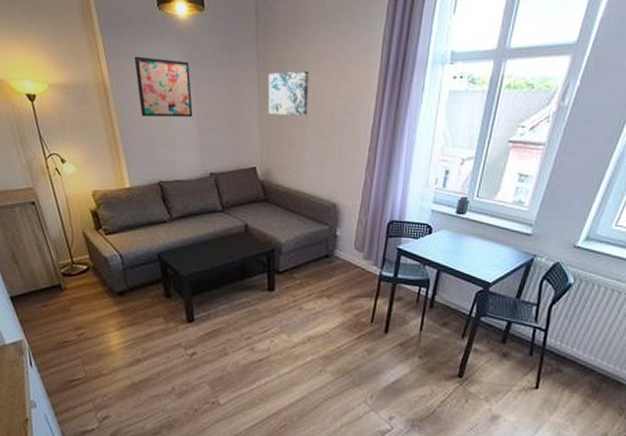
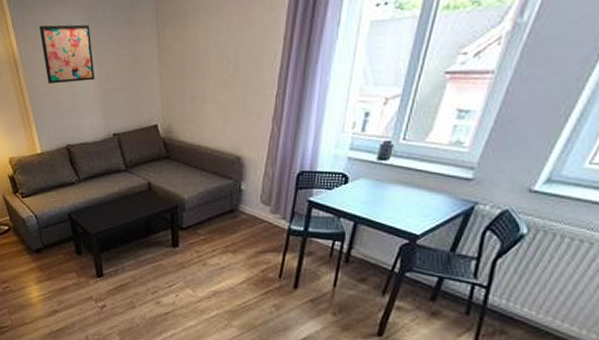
wall art: present [268,70,309,116] -> none [167,18,210,70]

